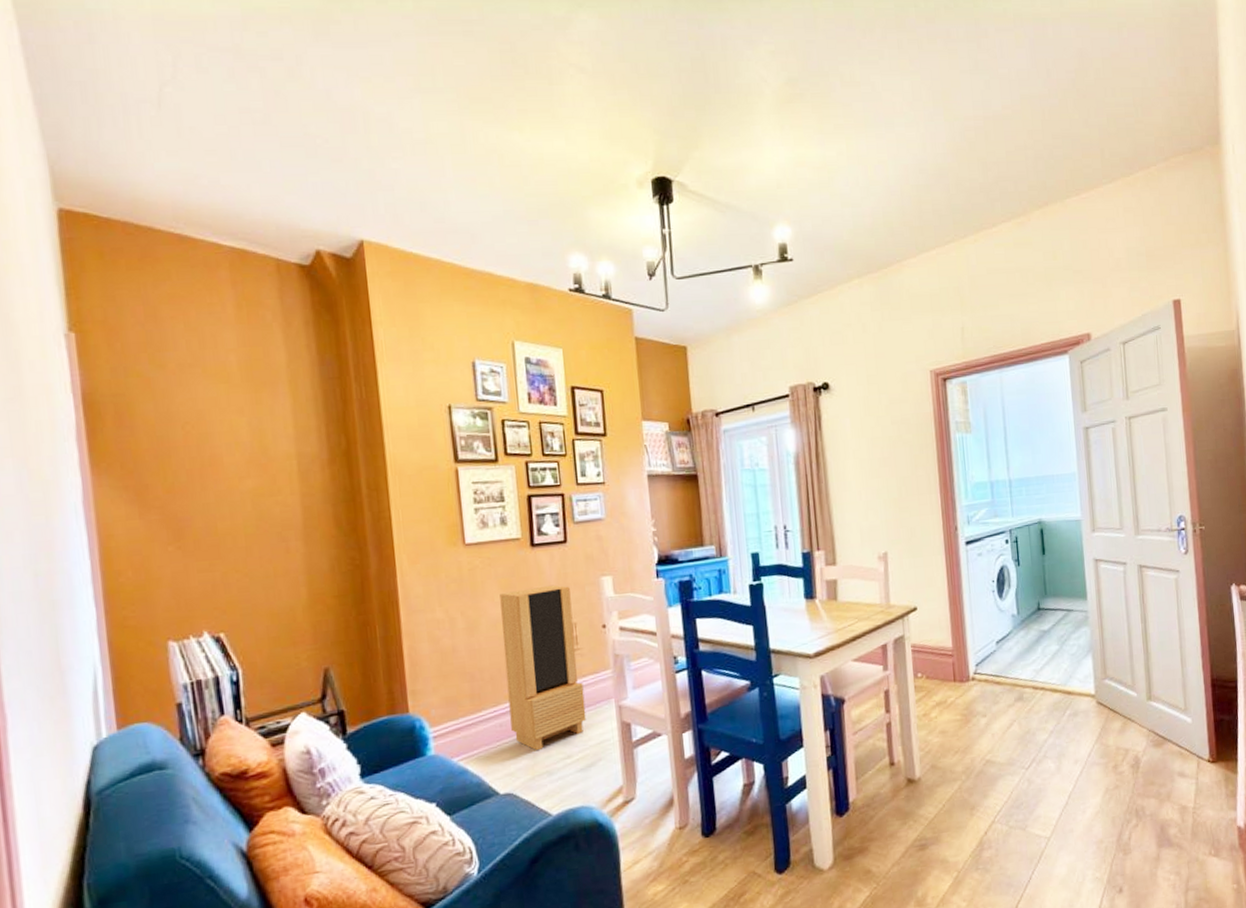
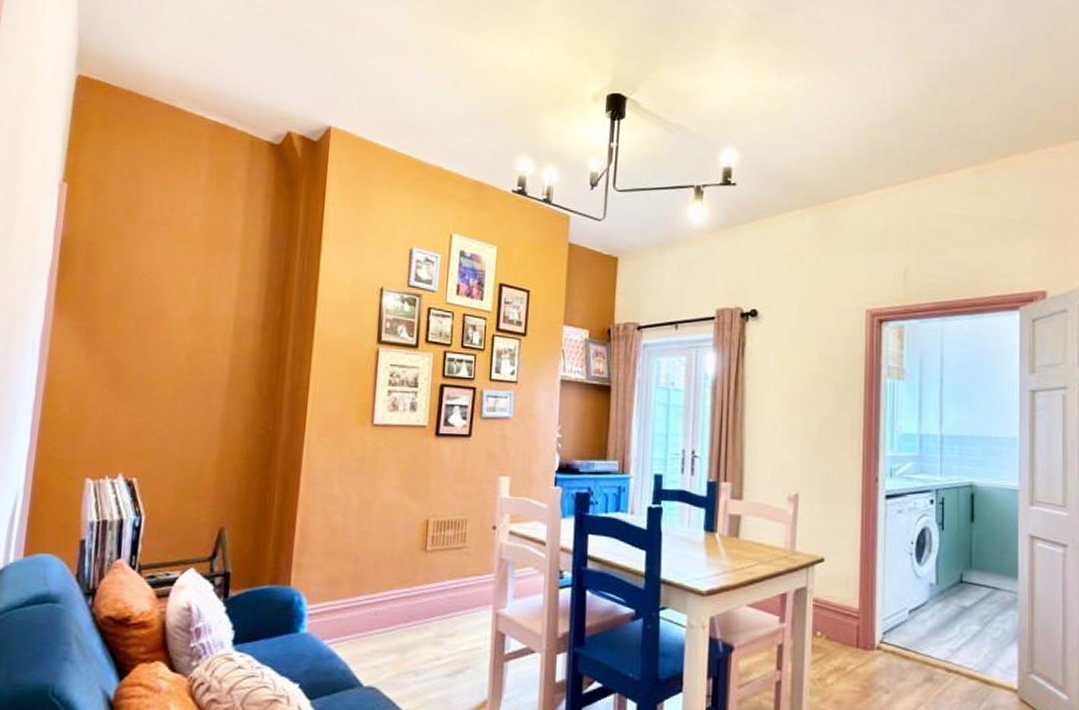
storage cabinet: present [500,585,587,751] -> none [386,477,466,647]

